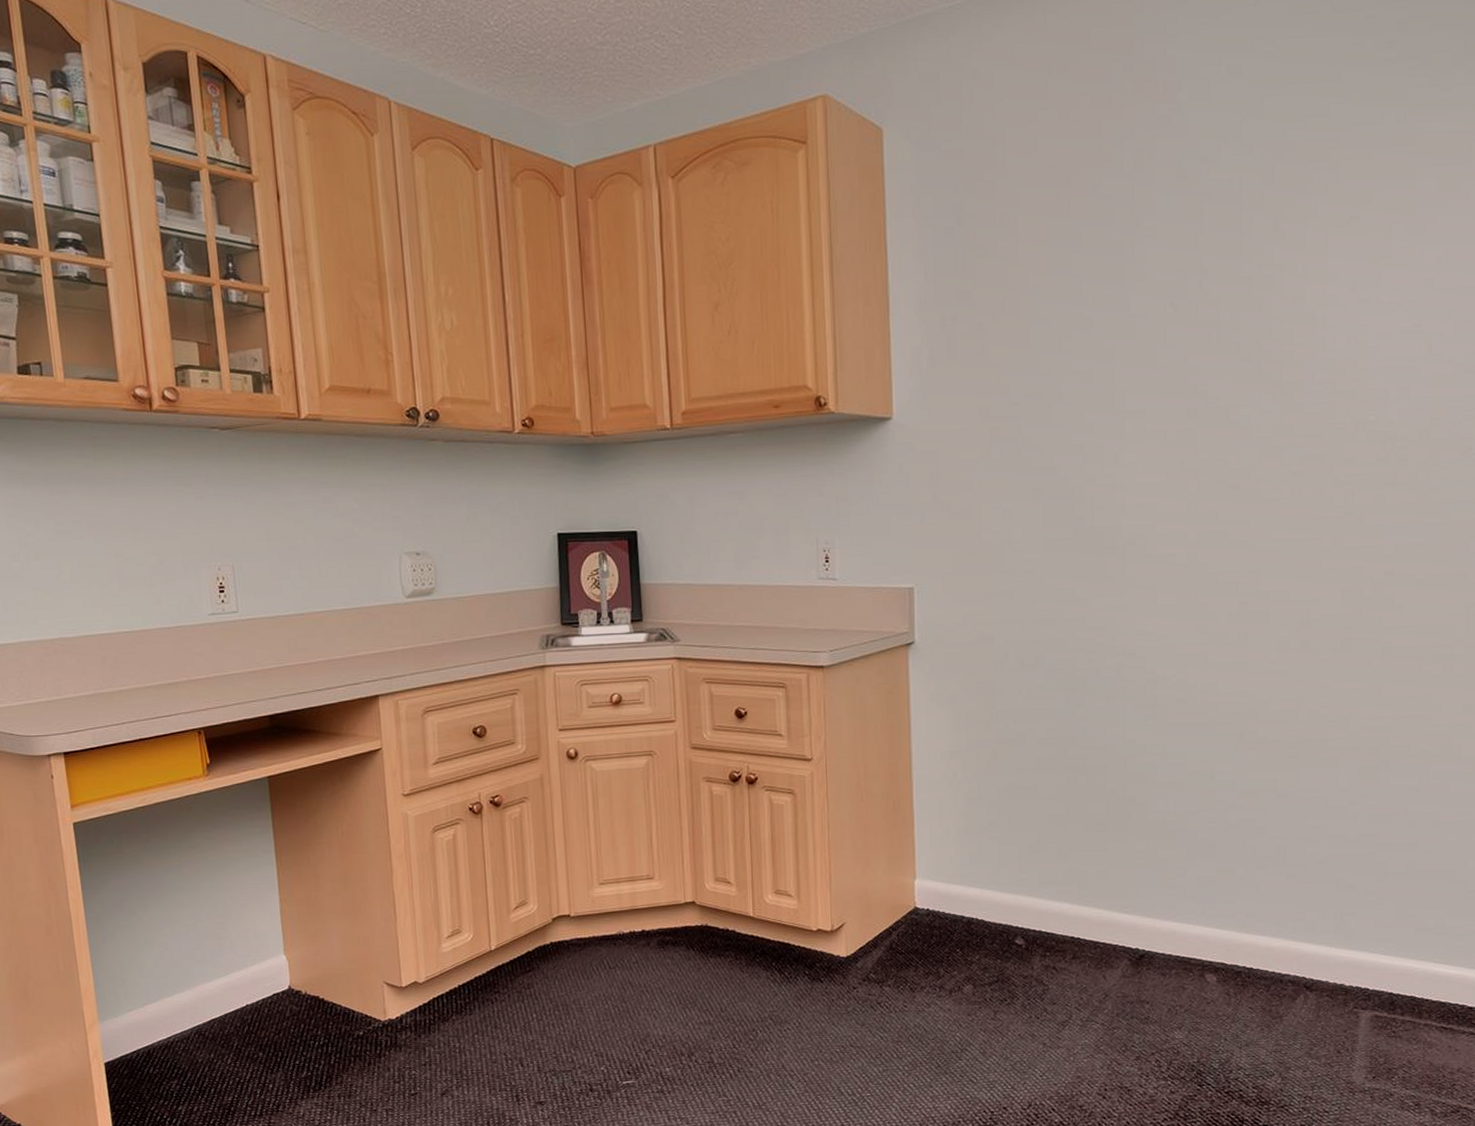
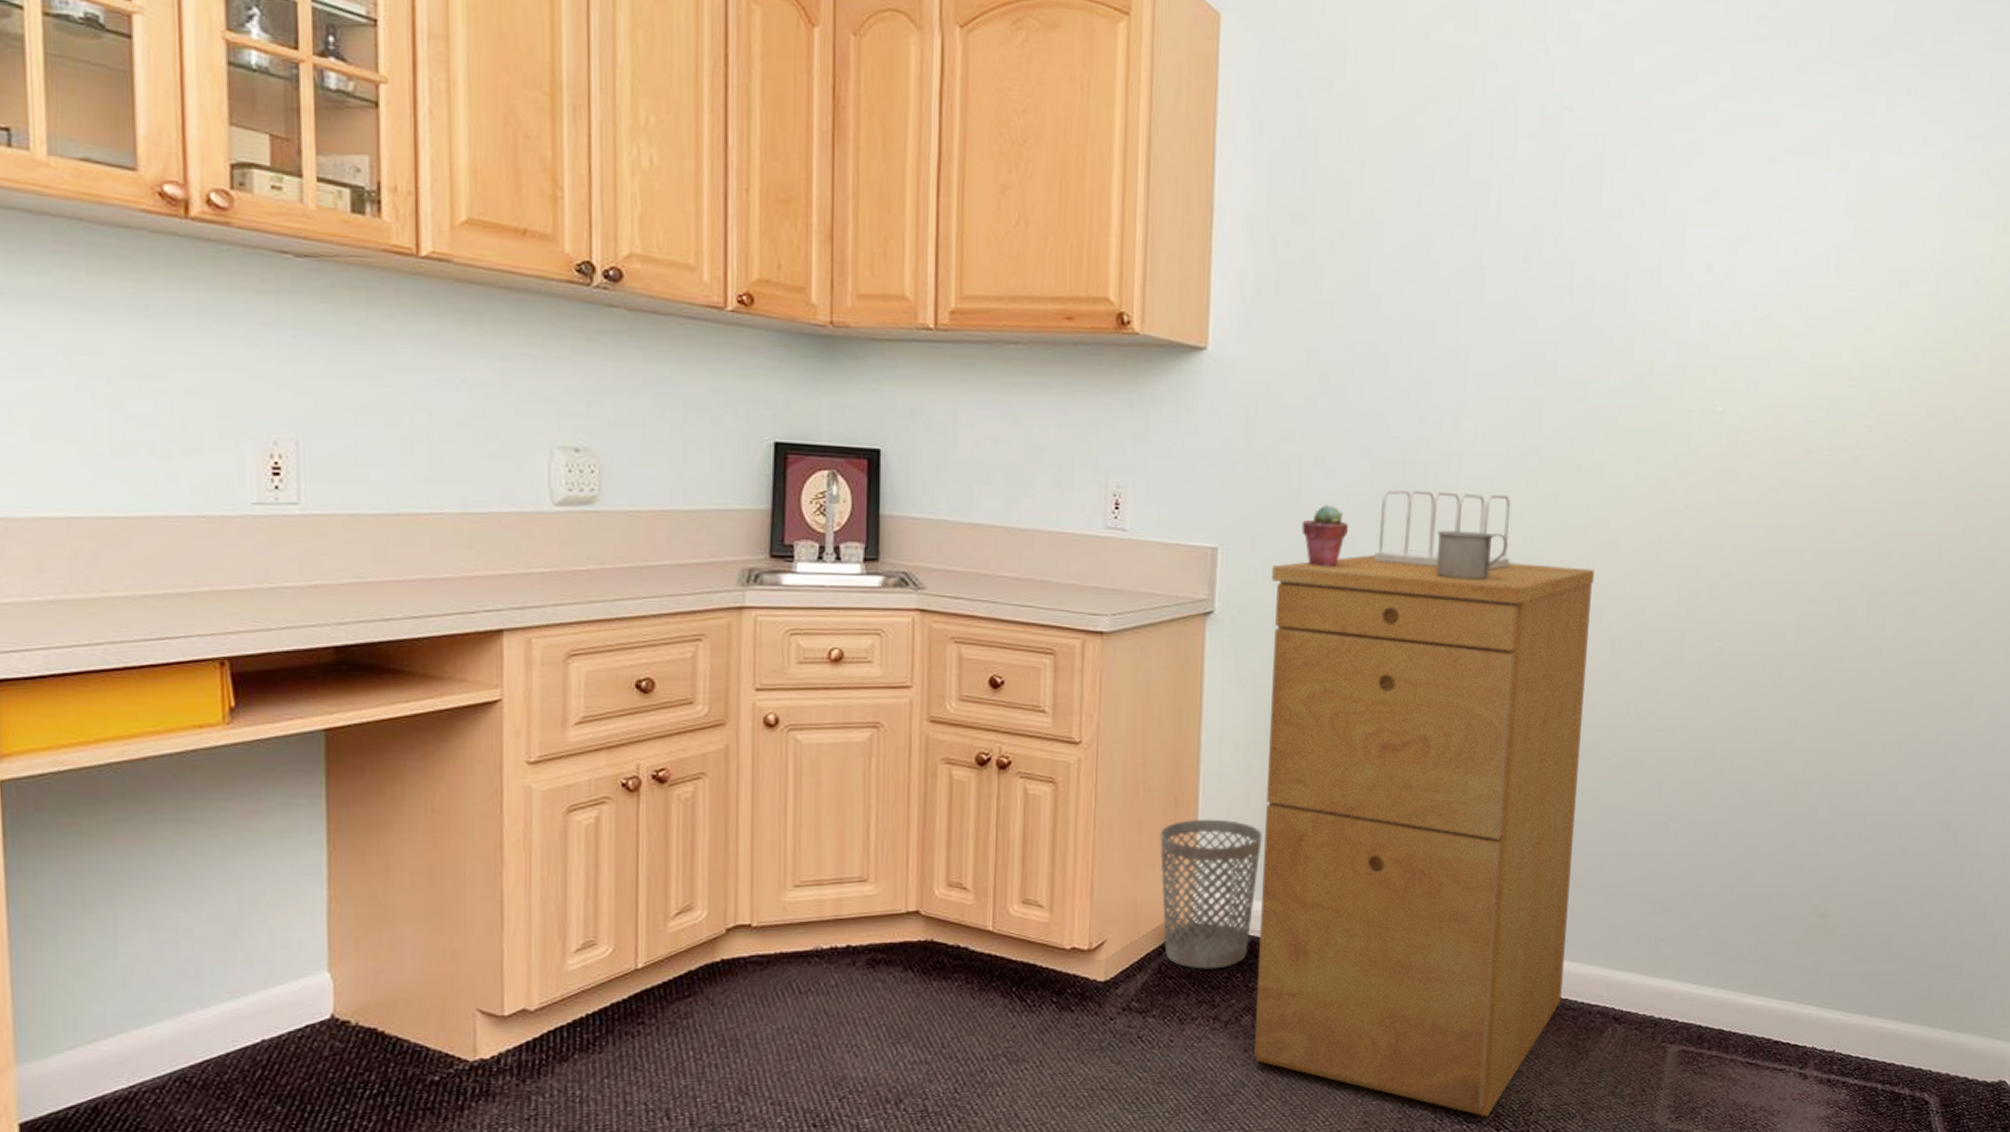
wastebasket: none [883,818,971,946] -> present [1160,819,1264,969]
filing cabinet: none [962,577,1258,1074] -> present [1253,554,1594,1117]
potted succulent: none [985,541,1027,596] -> present [1301,504,1349,567]
file sorter: none [1051,518,1177,589] -> present [1374,489,1511,570]
mug: none [1107,553,1174,598] -> present [1437,530,1509,580]

